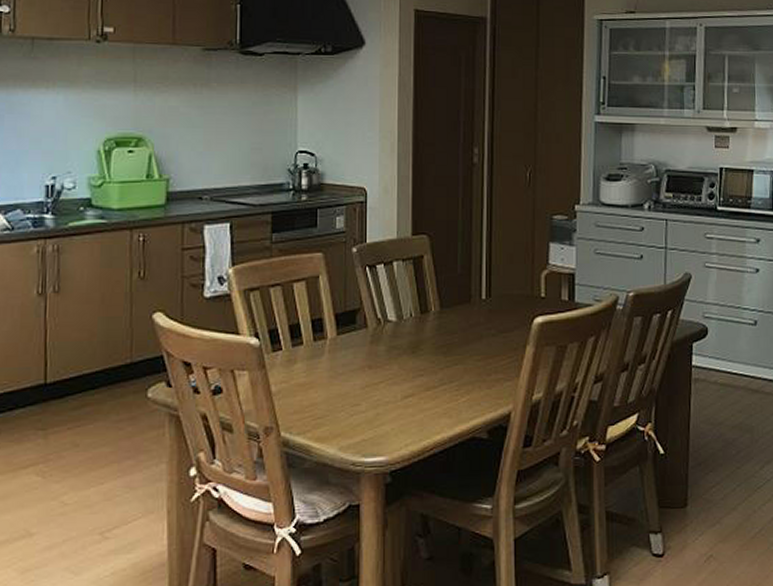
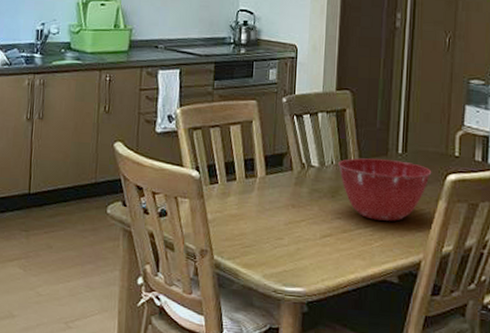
mixing bowl: none [418,307,518,373] -> present [338,158,432,221]

